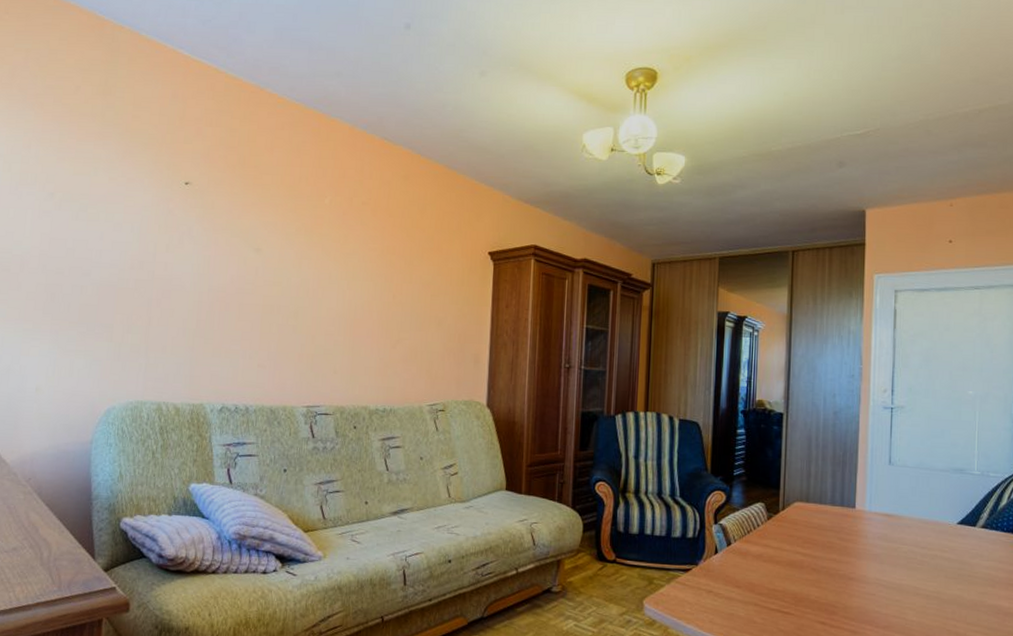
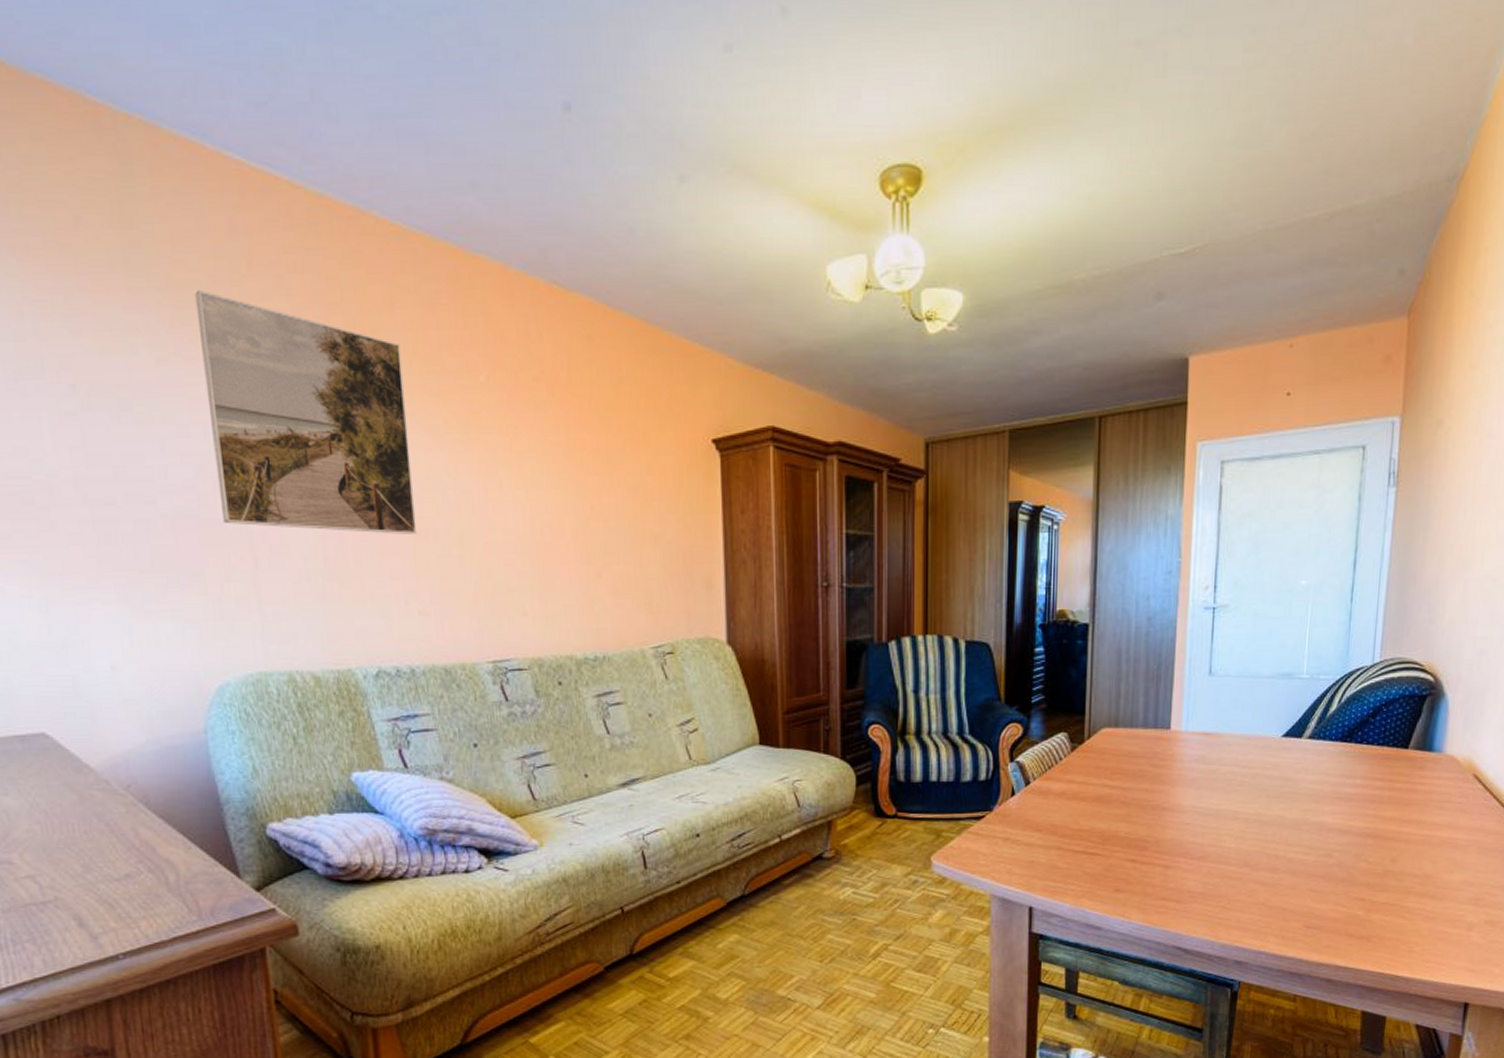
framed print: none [133,136,273,308] -> present [194,291,417,534]

